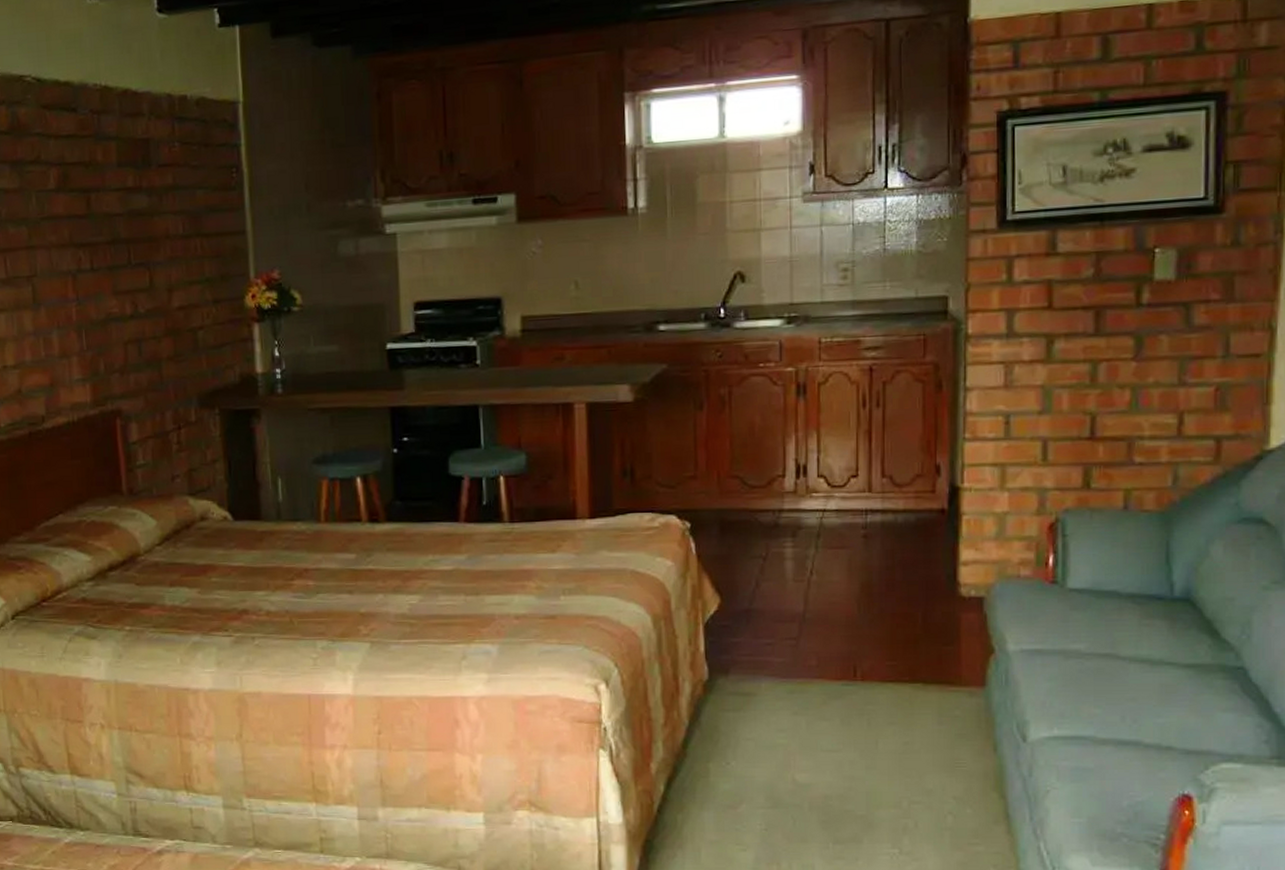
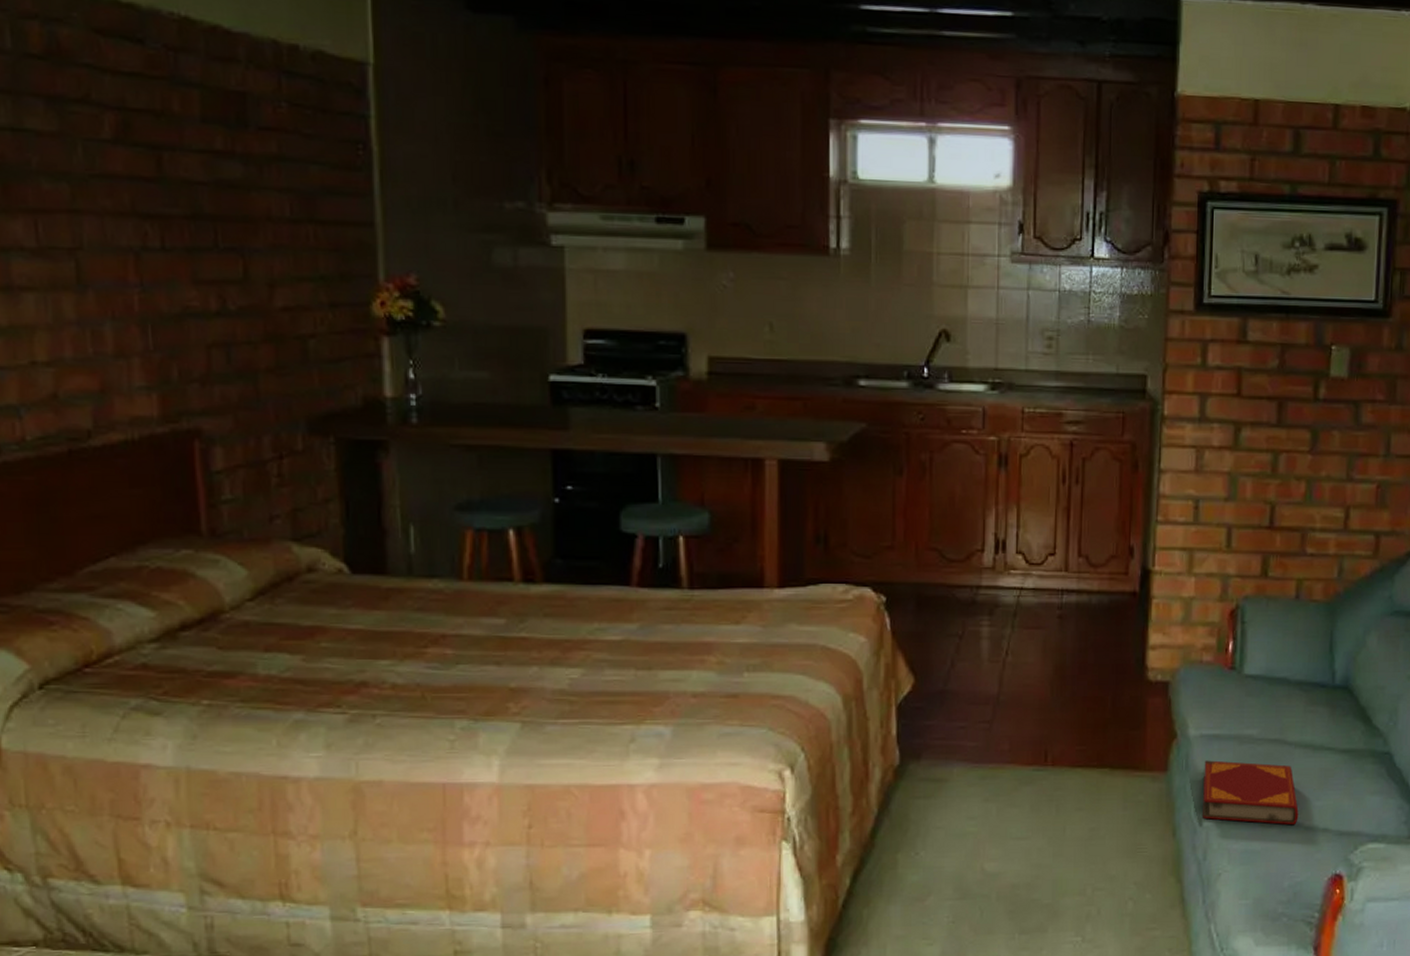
hardback book: none [1026,675,1137,743] -> present [1203,760,1299,825]

